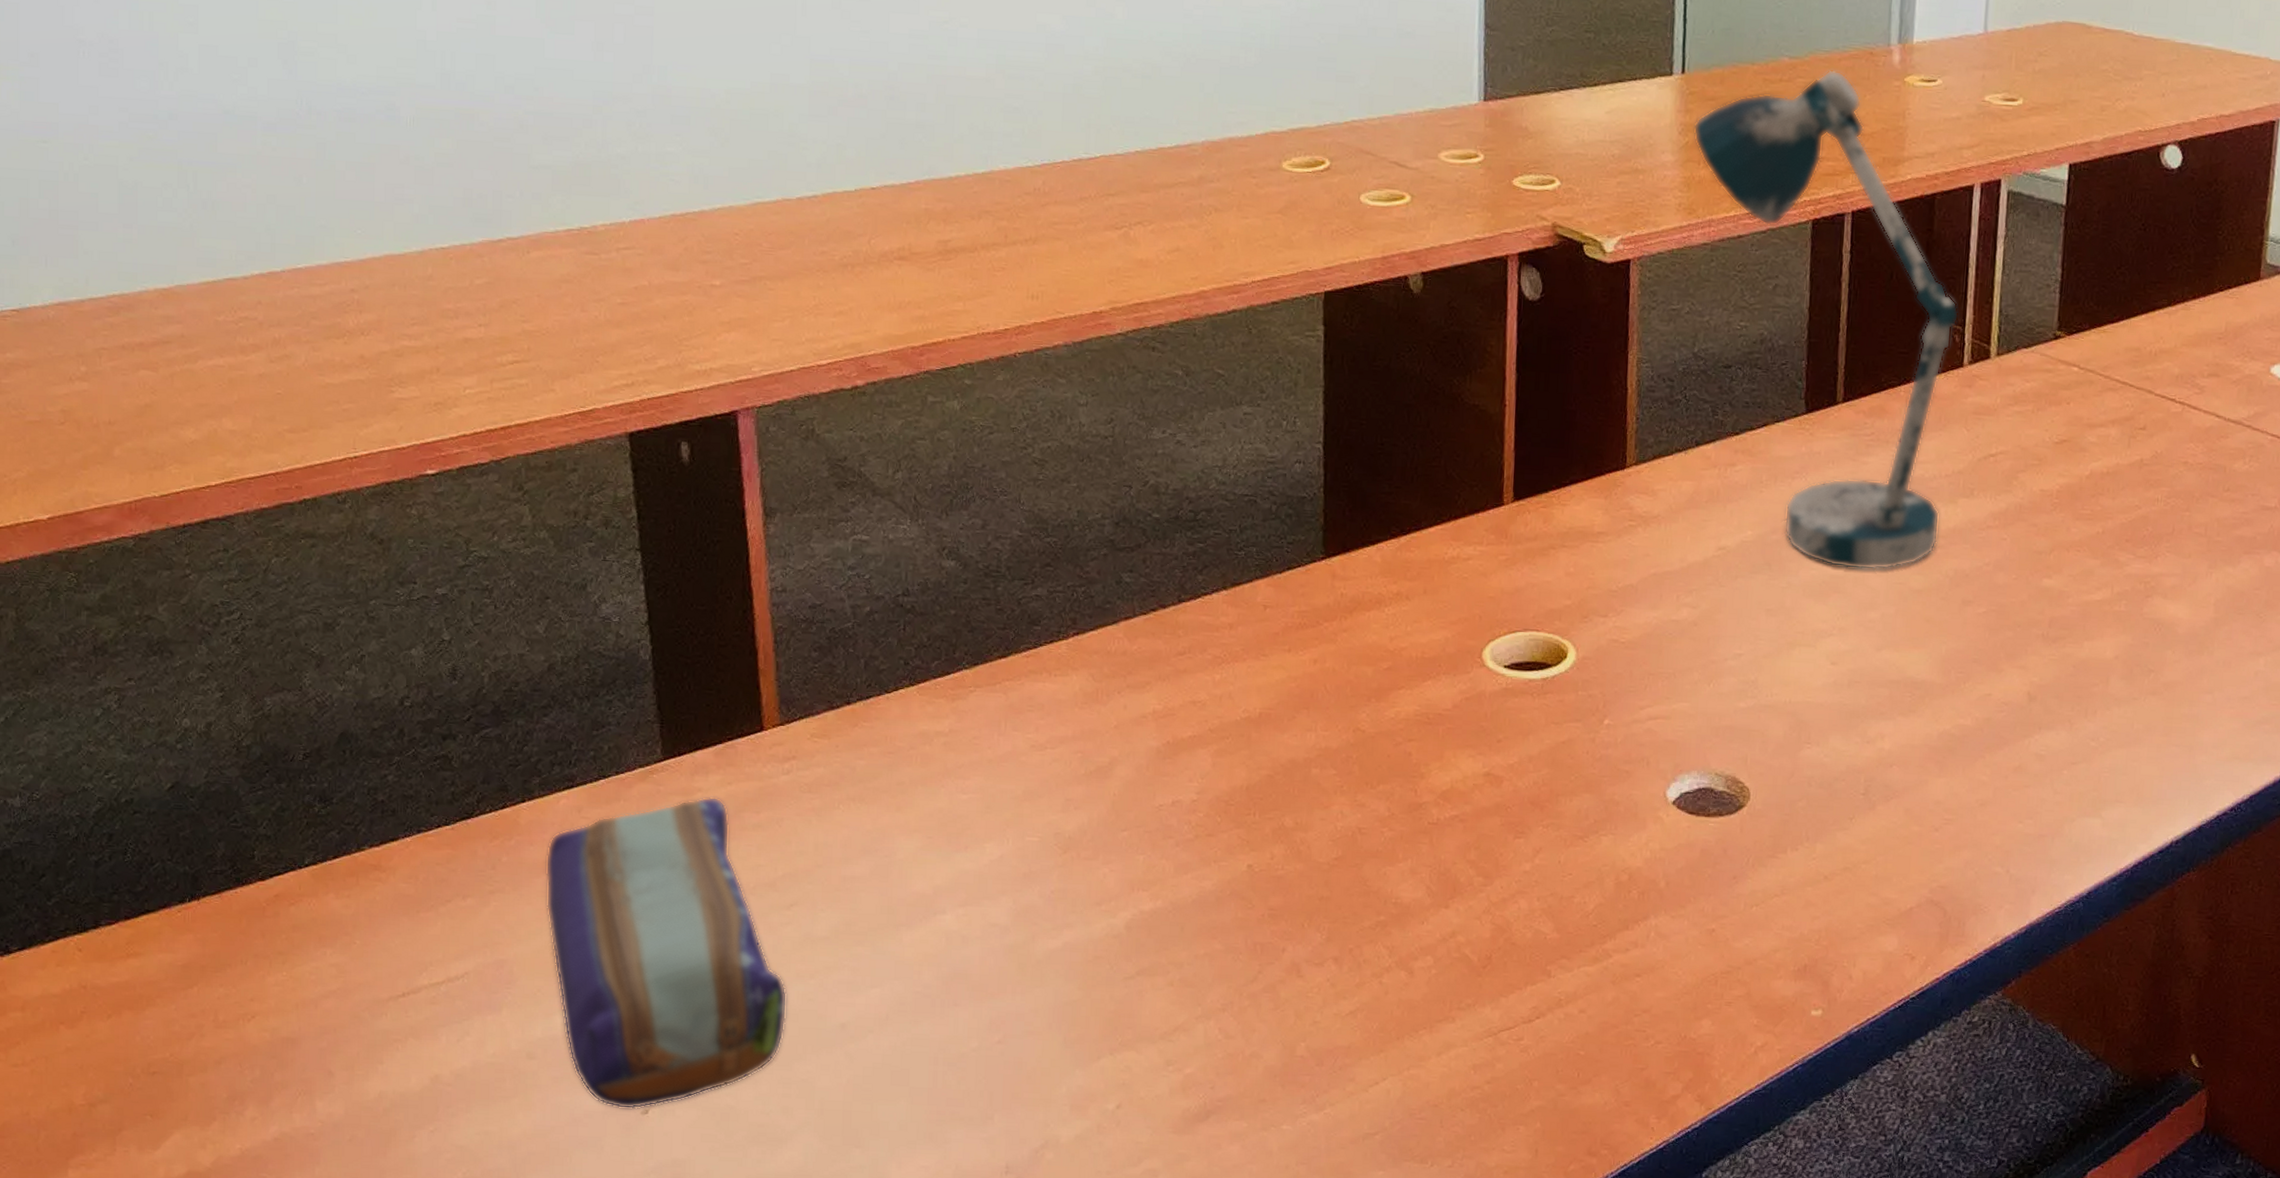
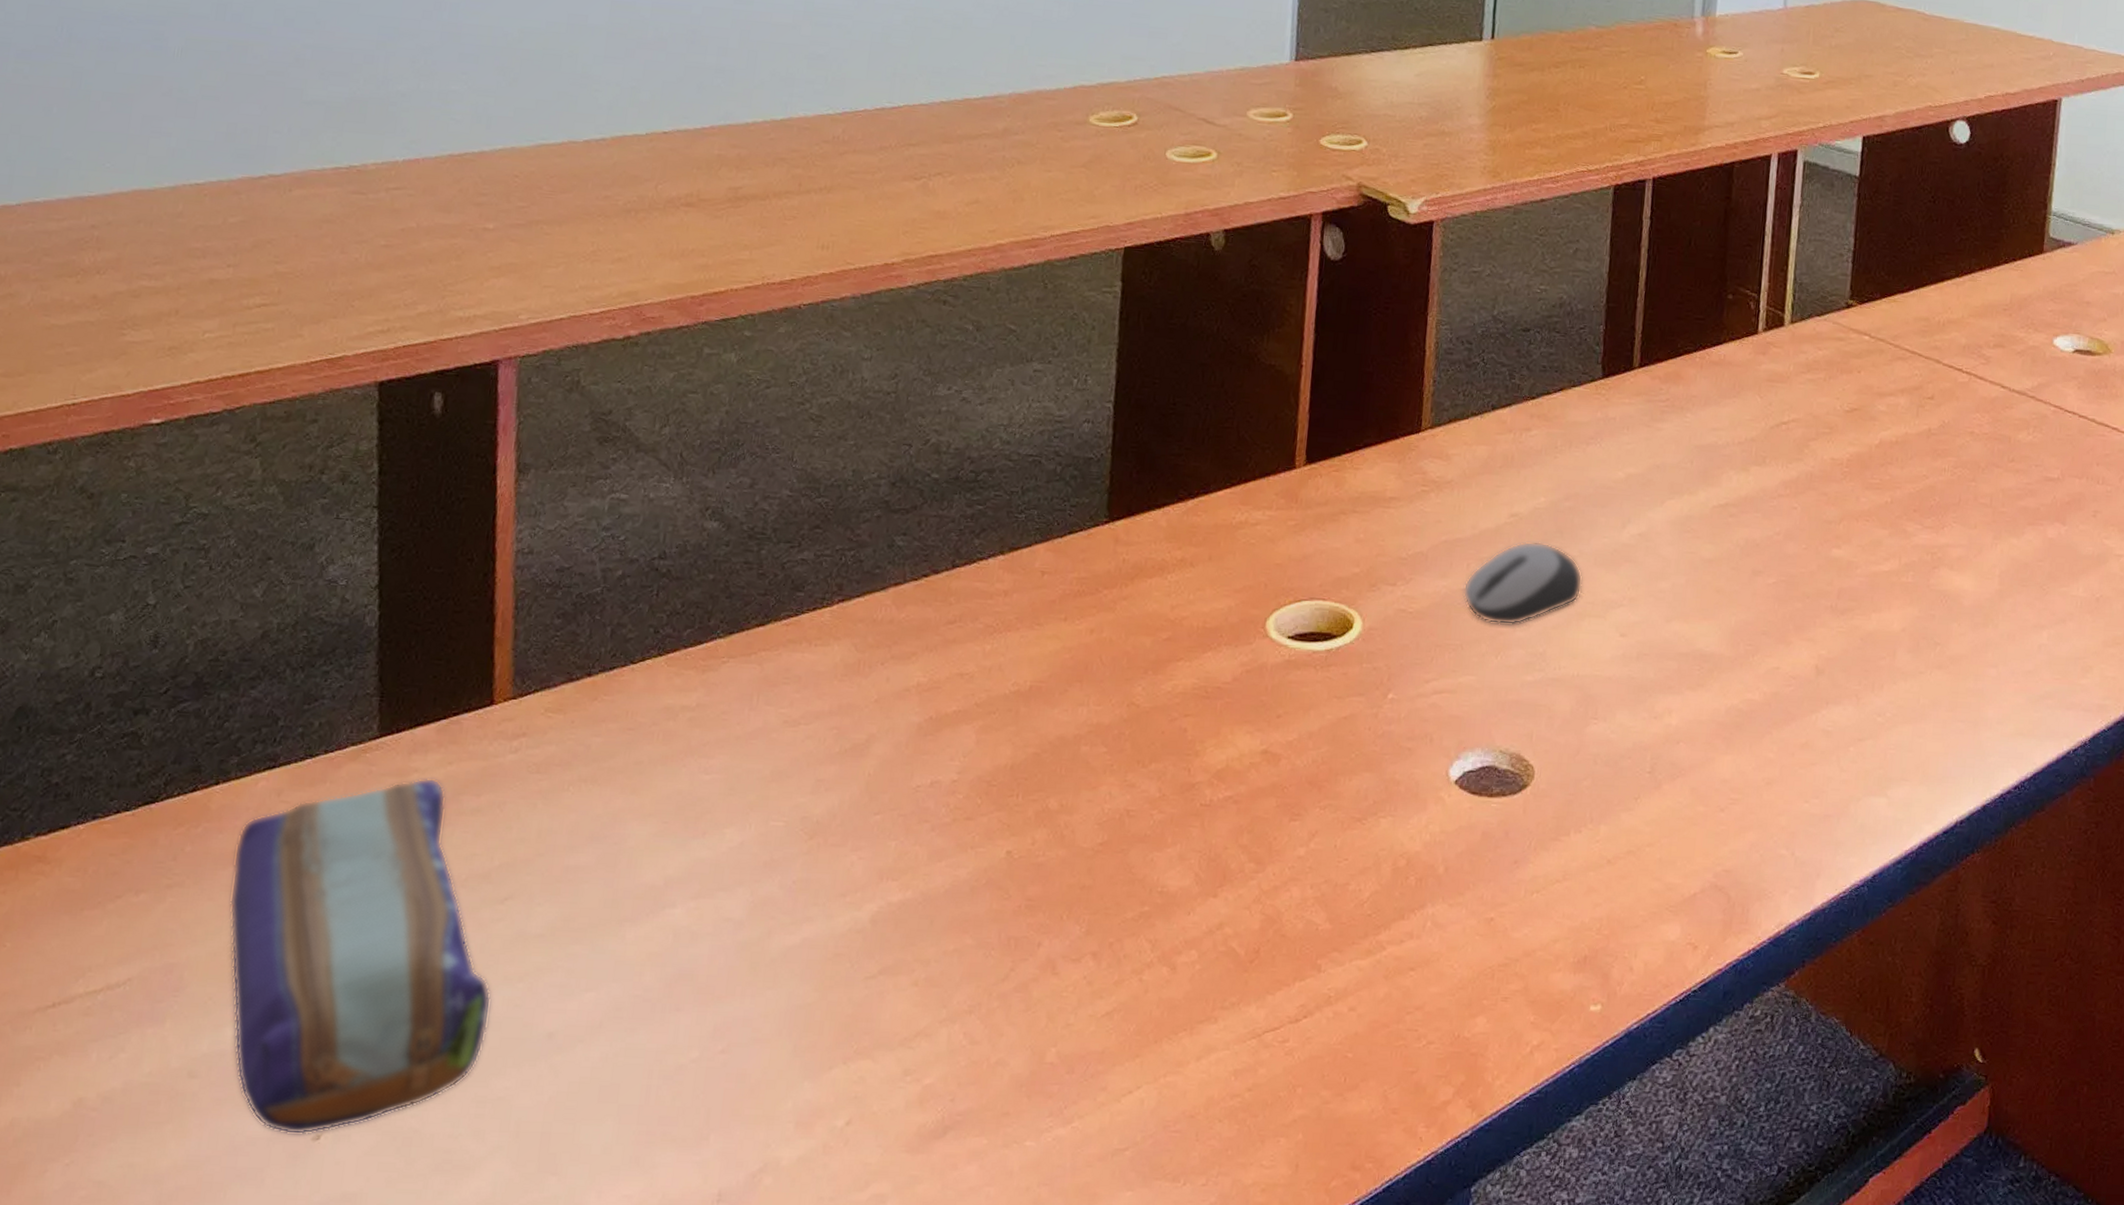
computer mouse: none [1673,573,1792,655] -> present [1462,541,1583,626]
desk lamp: present [1693,70,1959,570] -> none [1500,39,1755,539]

